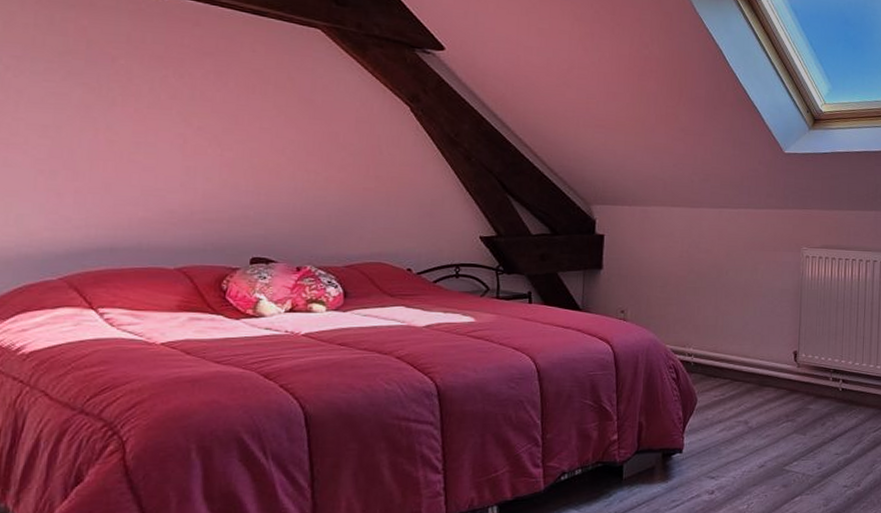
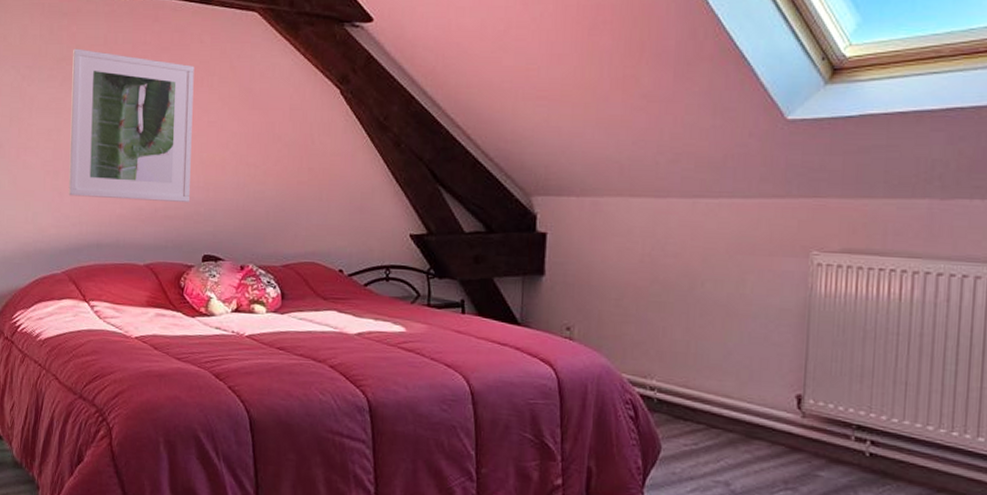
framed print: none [70,43,245,207] -> present [68,48,194,203]

